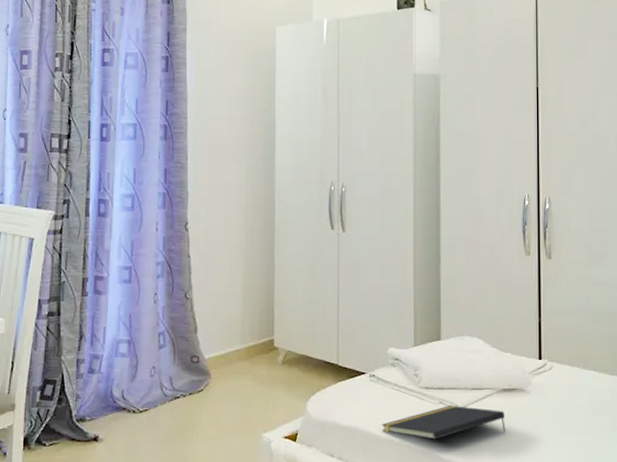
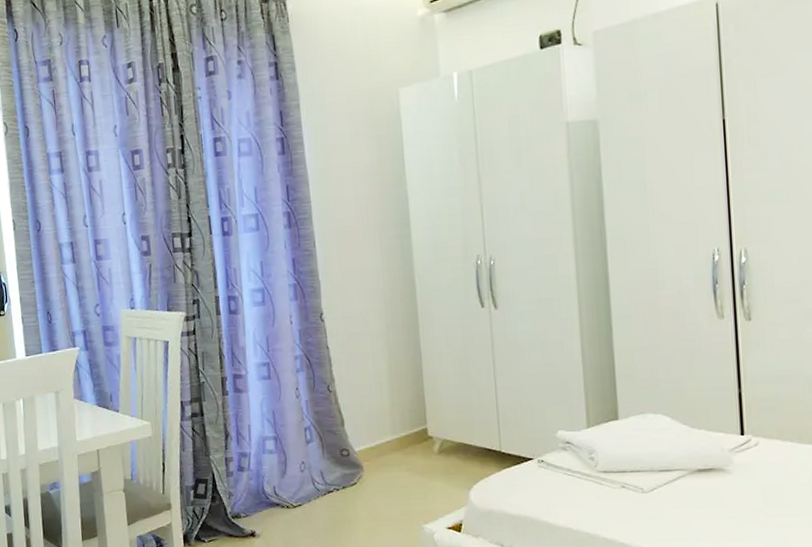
notepad: present [381,405,506,440] -> none [555,488,703,527]

